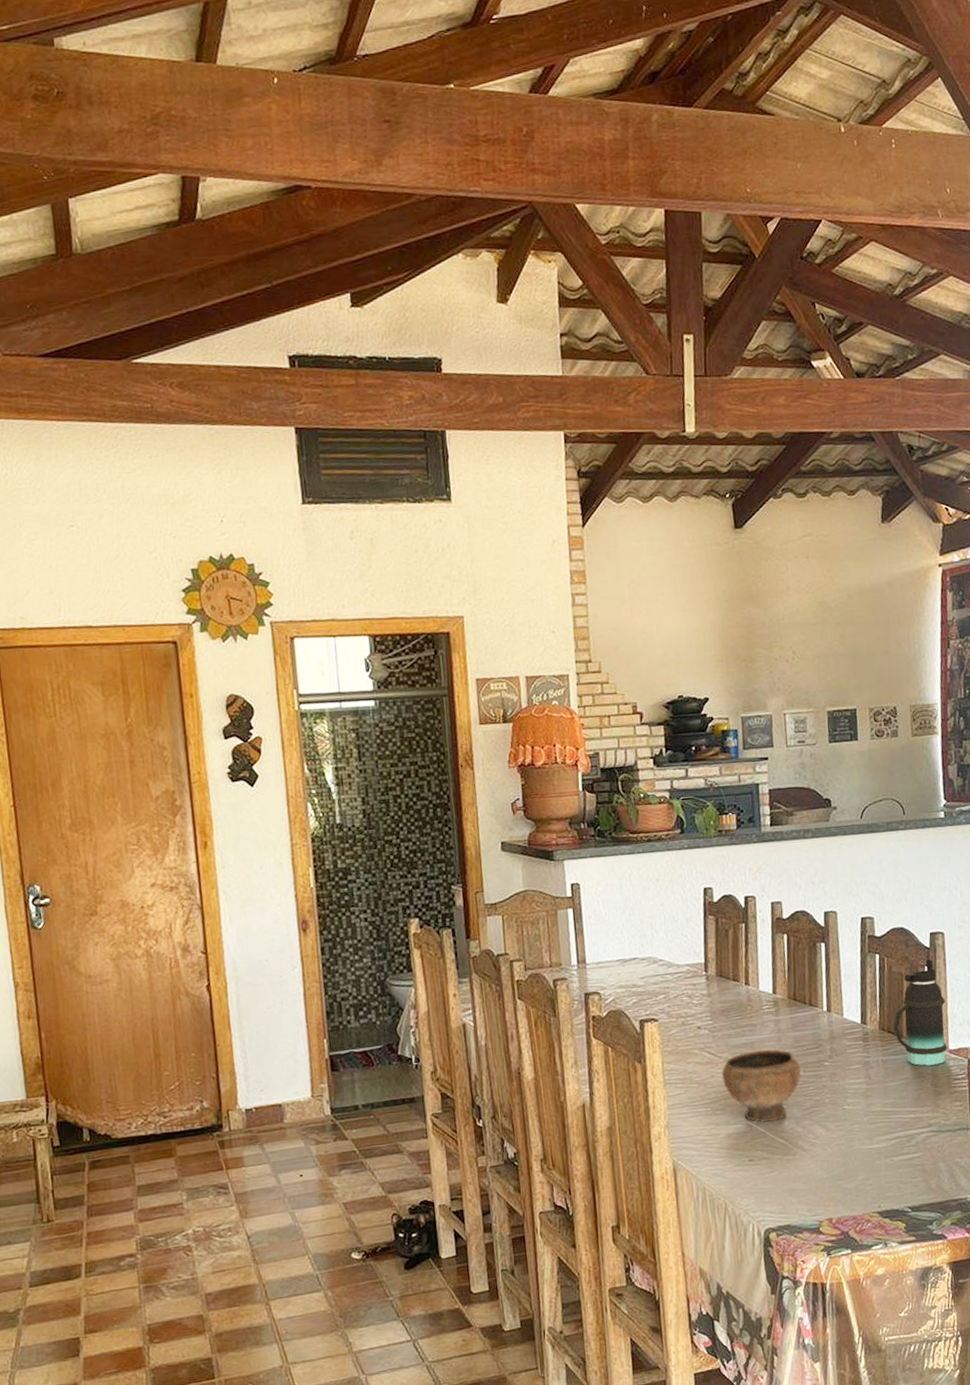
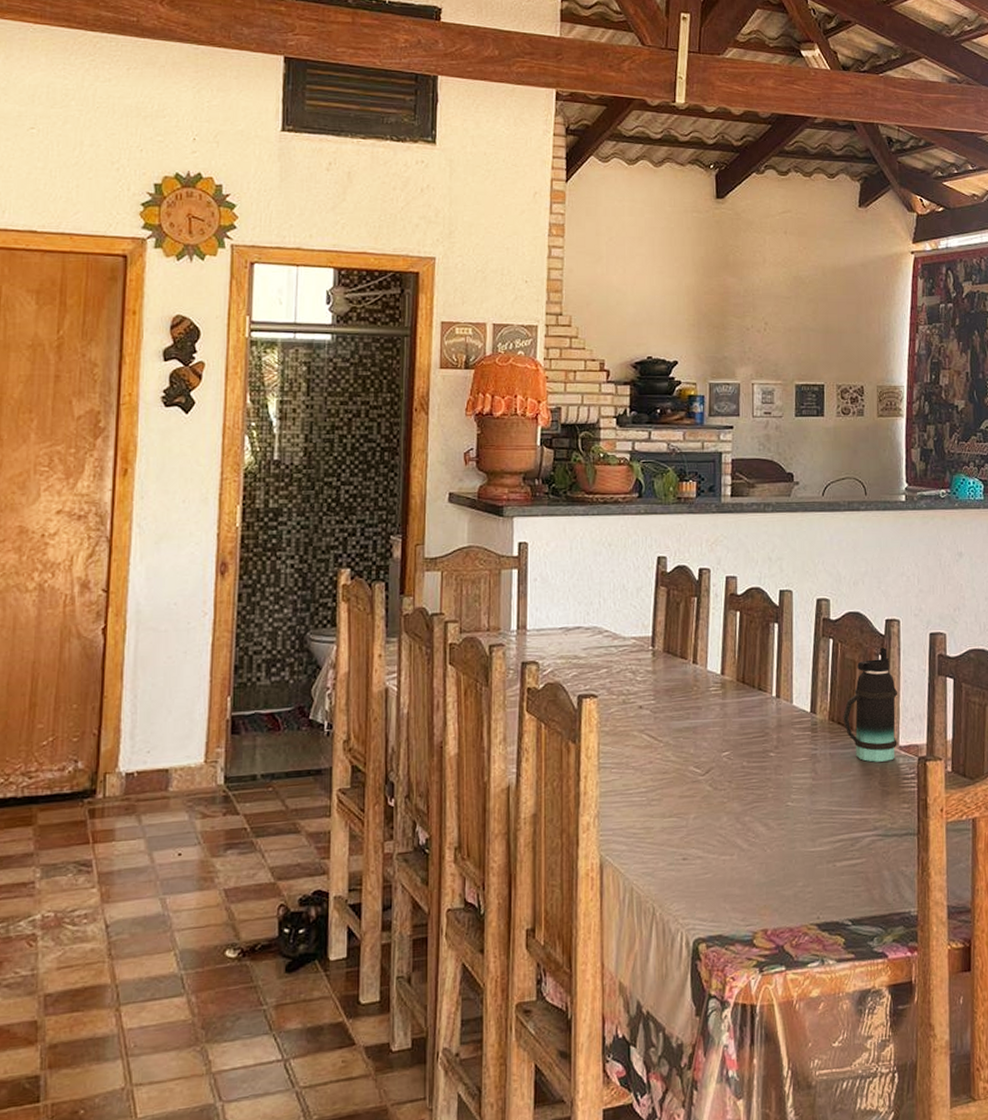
bowl: present [721,1049,801,1123] -> none [660,735,744,816]

